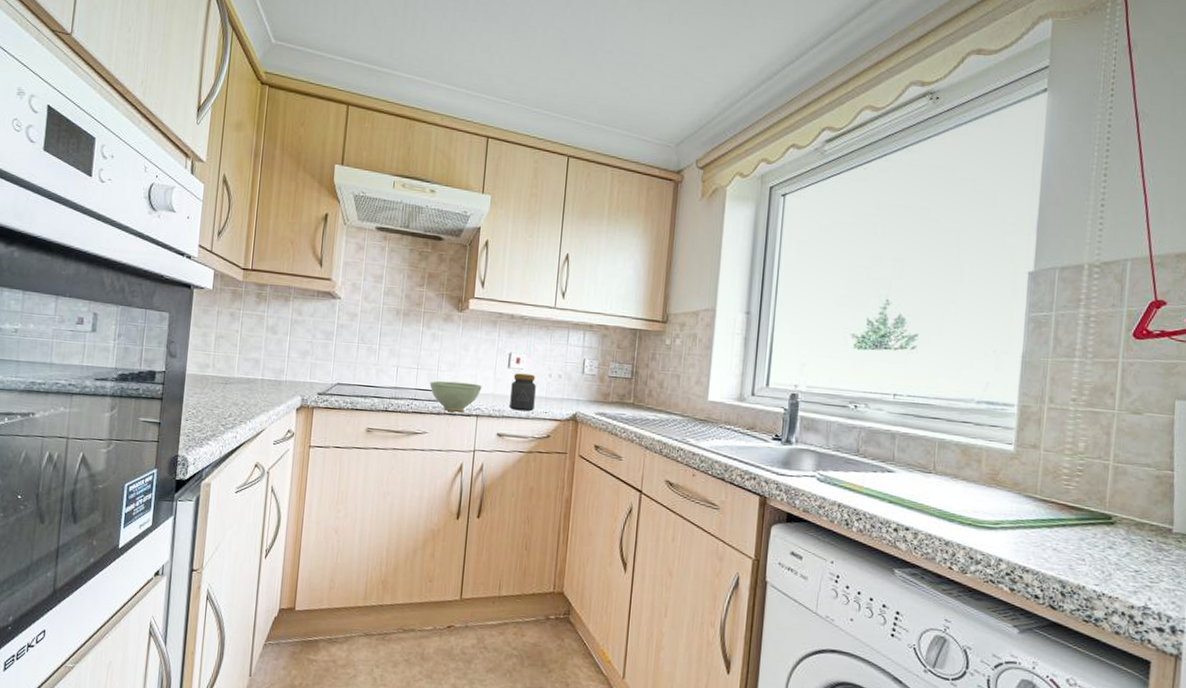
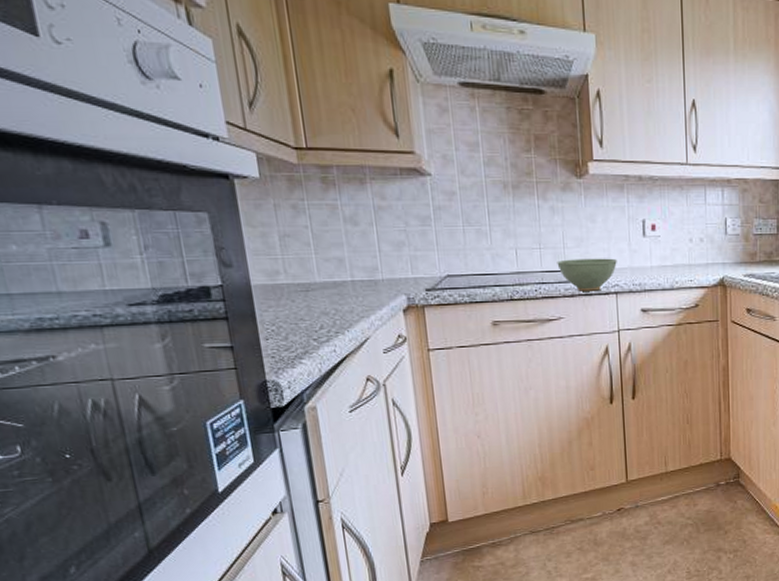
jar: present [510,373,536,411] -> none [650,241,678,282]

